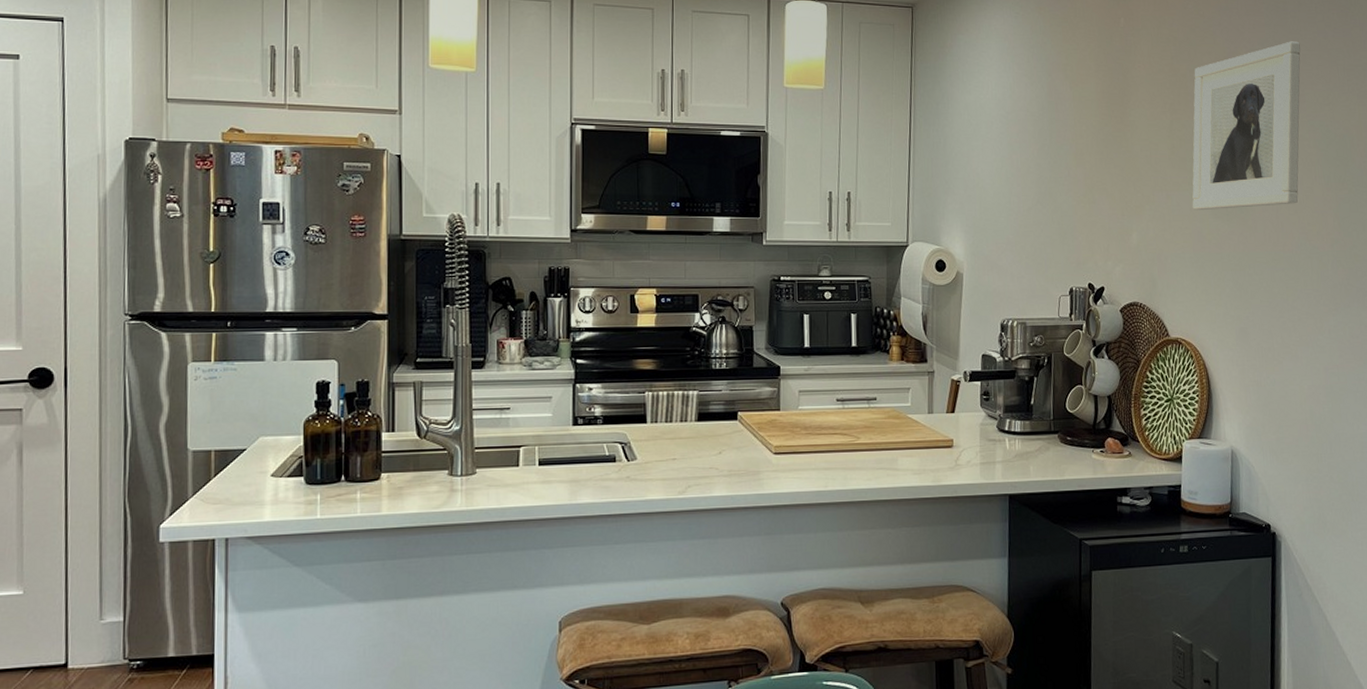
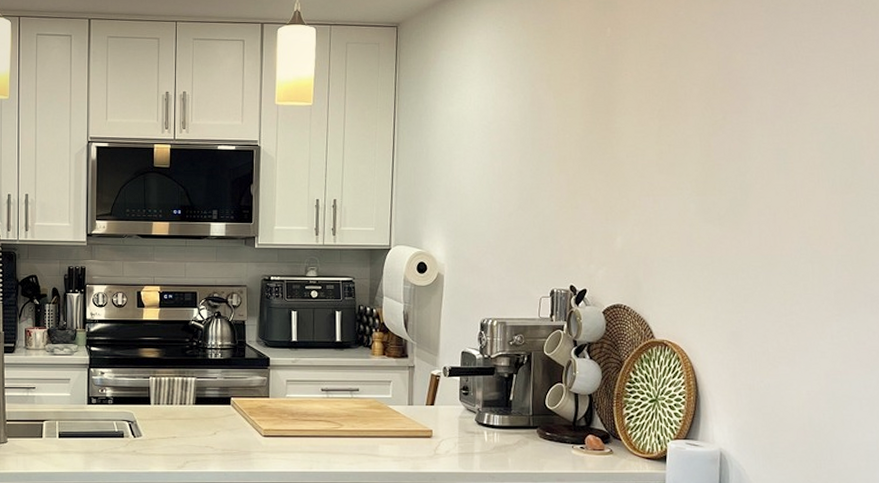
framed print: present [1192,41,1301,211] -> none [681,43,804,215]

